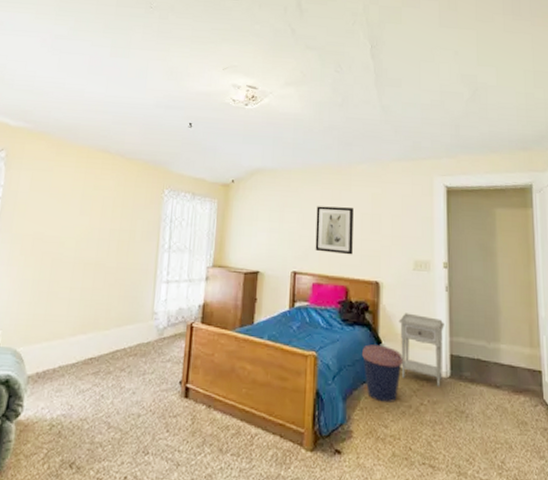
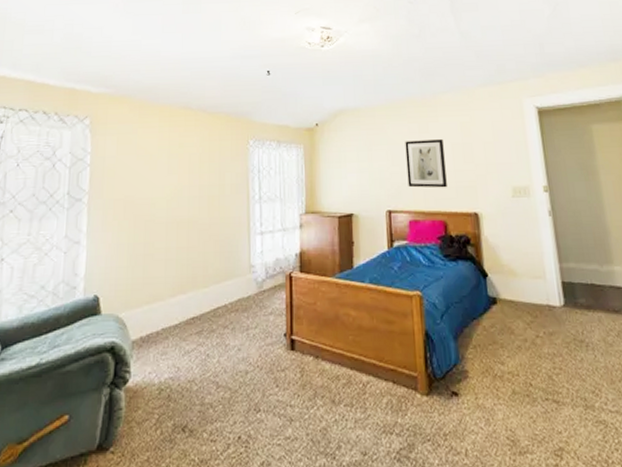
coffee cup: present [361,344,404,402] -> none [468,278,514,338]
nightstand: present [399,313,444,387] -> none [503,242,556,317]

